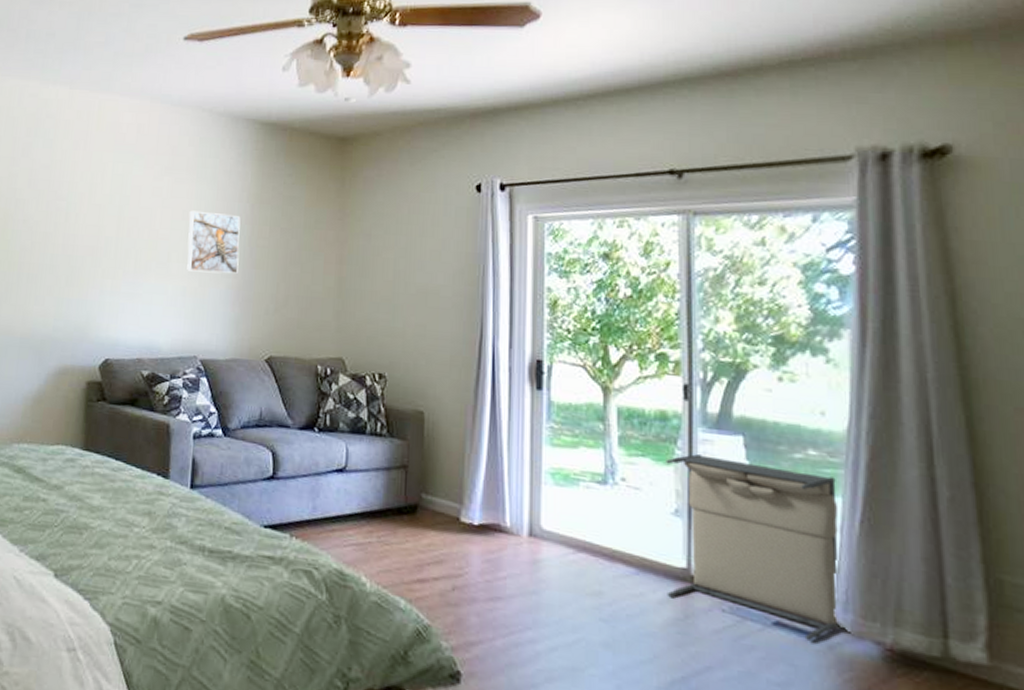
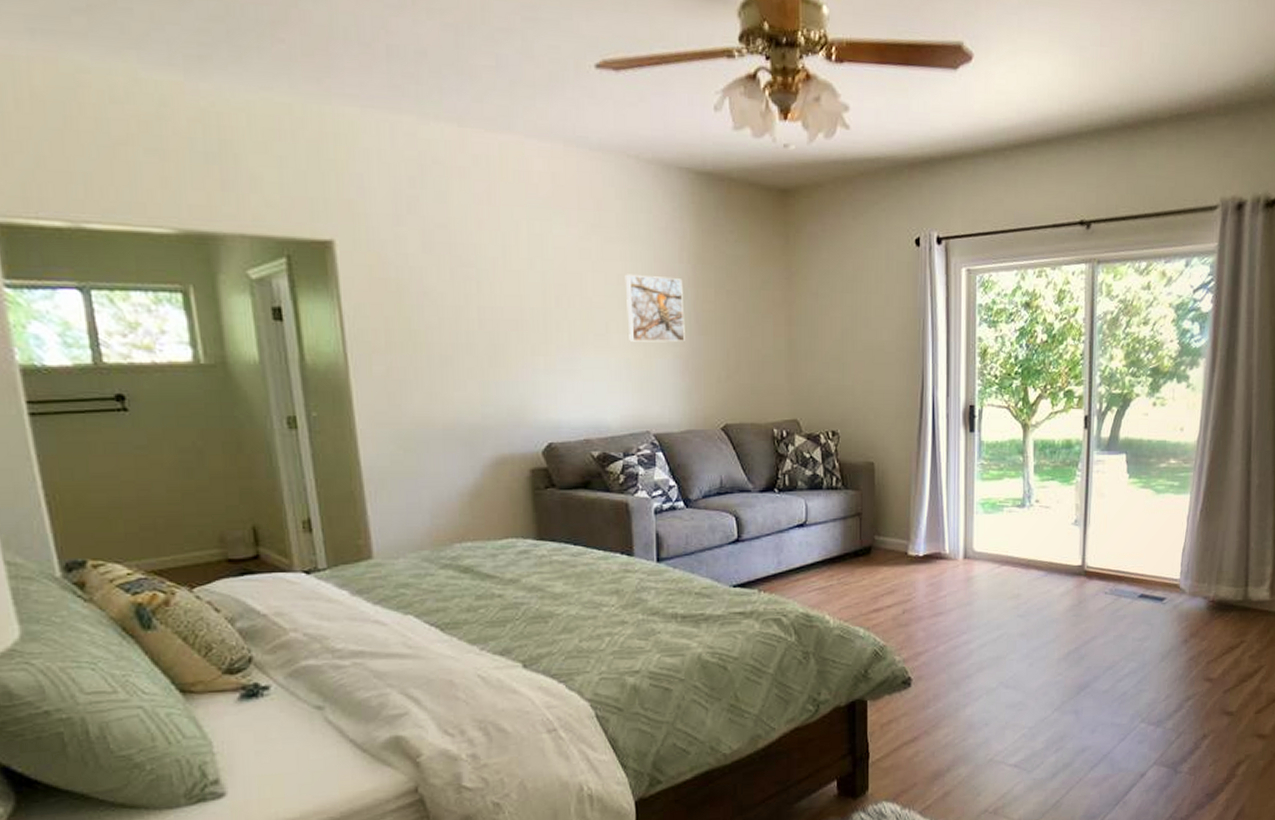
laundry hamper: present [666,453,840,641] -> none [1067,472,1187,604]

